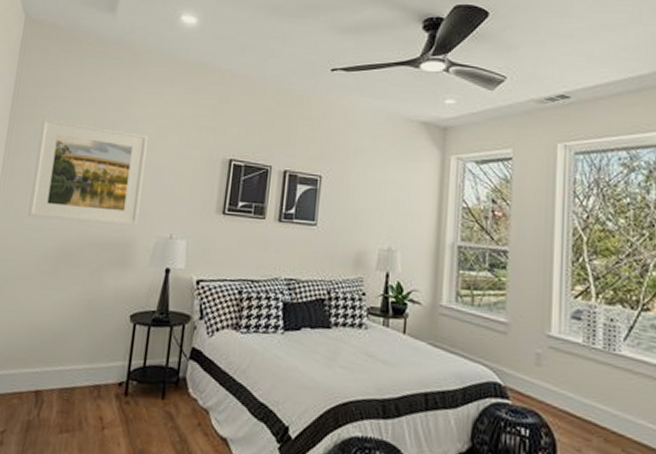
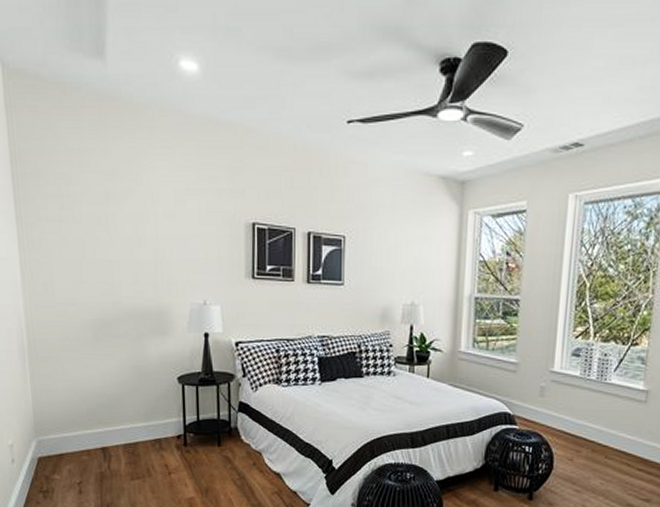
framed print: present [28,117,148,226] -> none [48,185,170,294]

